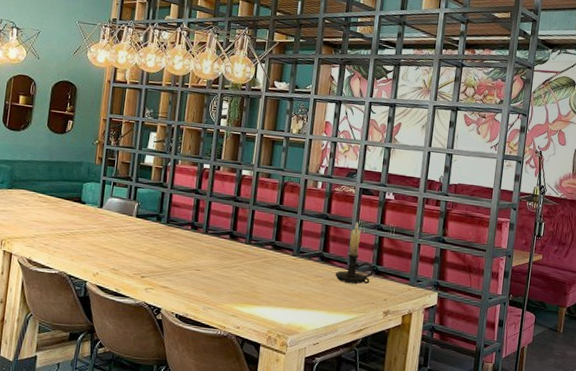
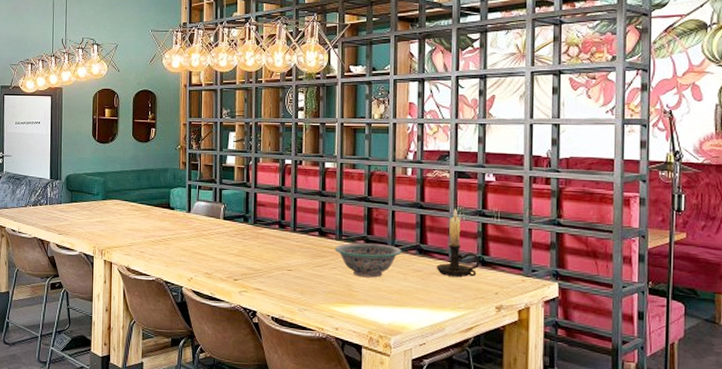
decorative bowl: none [243,247,306,281] -> present [335,243,402,278]

